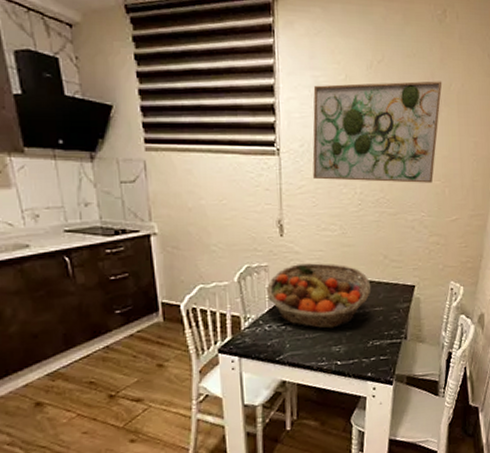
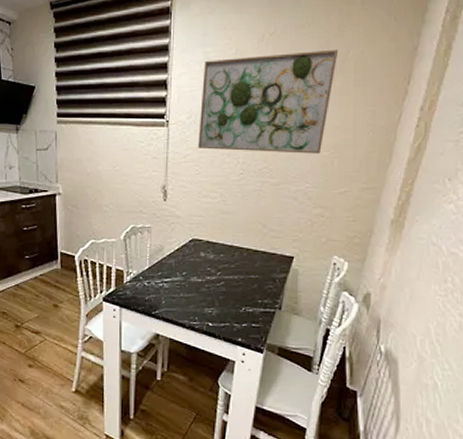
fruit basket: present [266,263,372,329] -> none [147,227,248,291]

